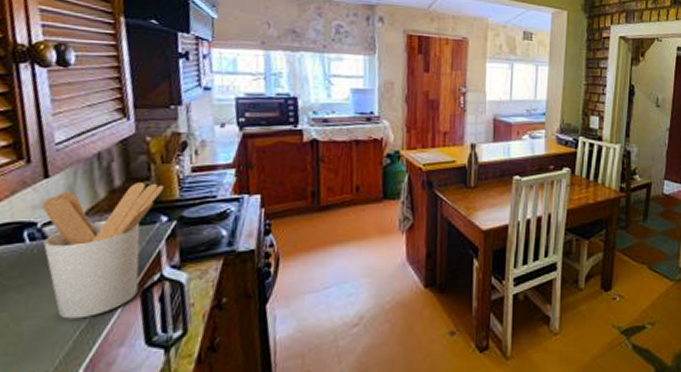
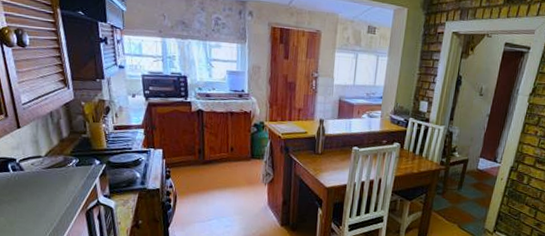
utensil holder: present [42,182,164,319] -> none [18,135,96,226]

